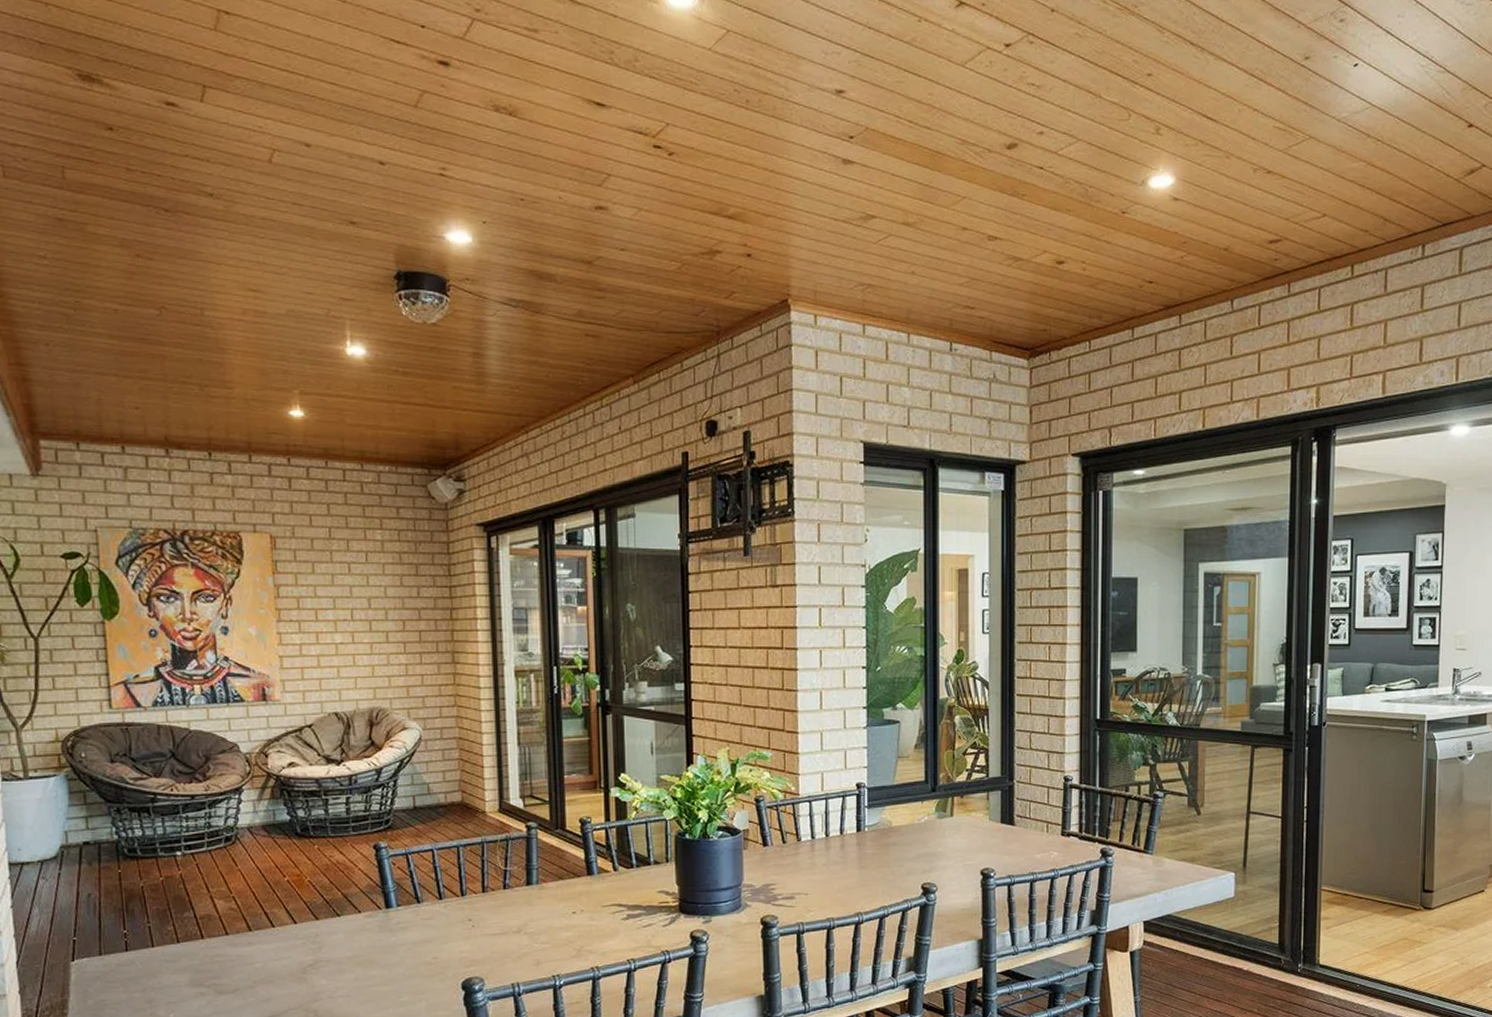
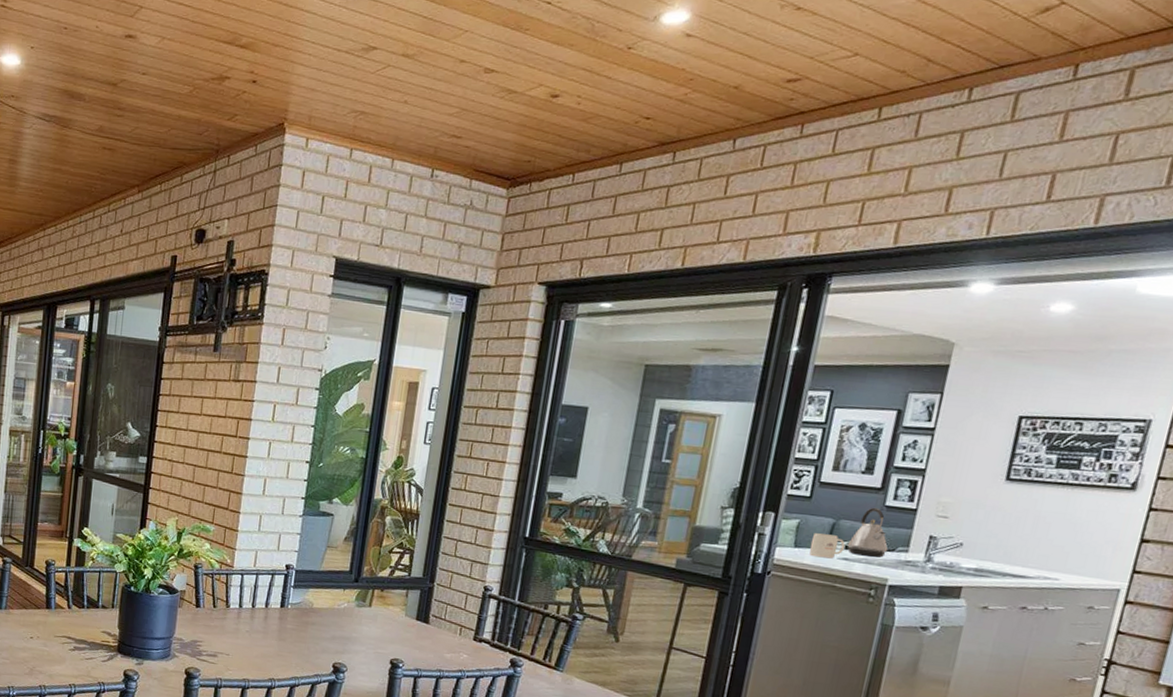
mug: none [1355,679,1386,703] -> present [809,533,846,559]
kettle: none [1387,647,1422,697] -> present [847,507,888,559]

